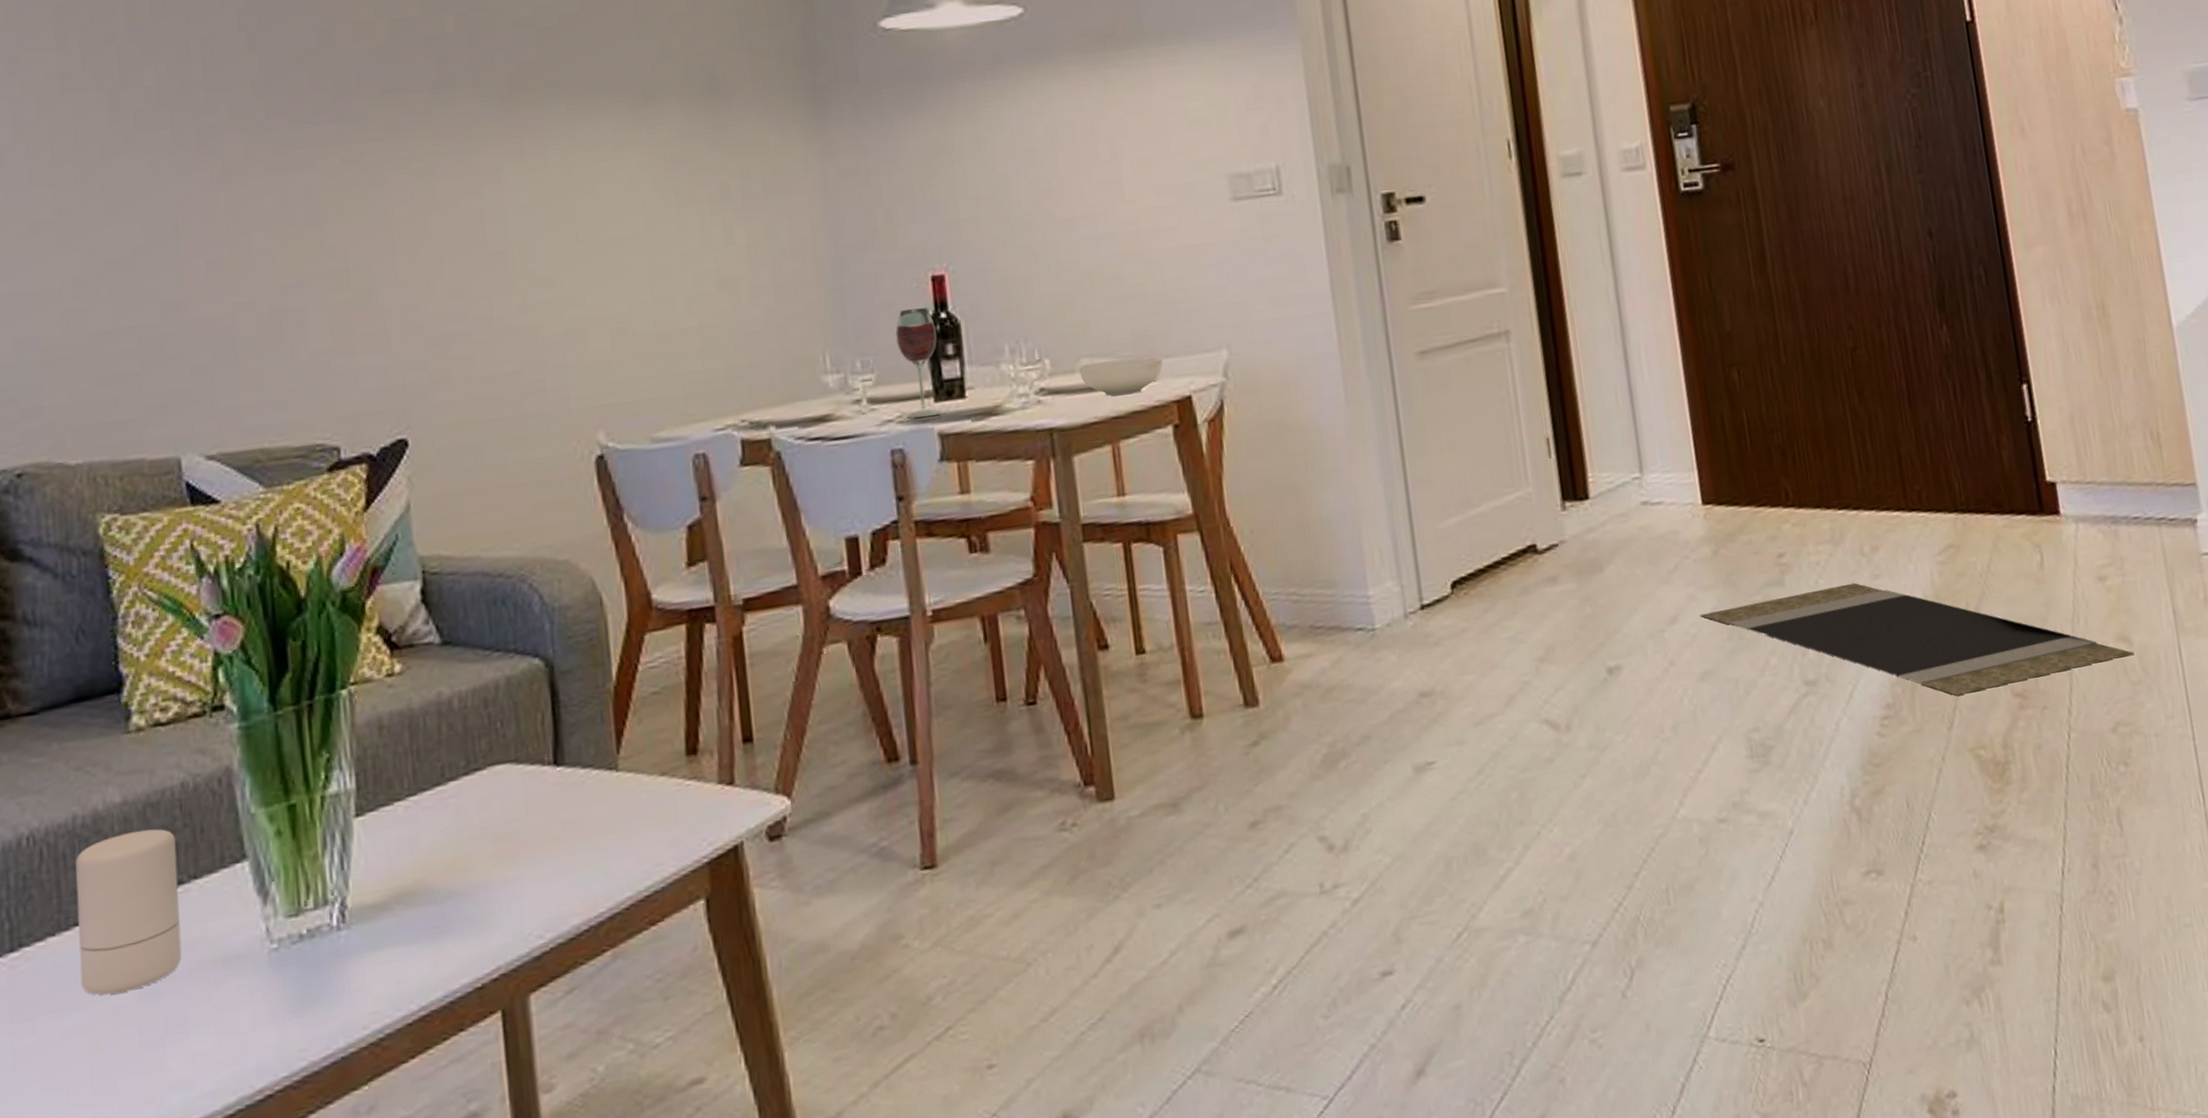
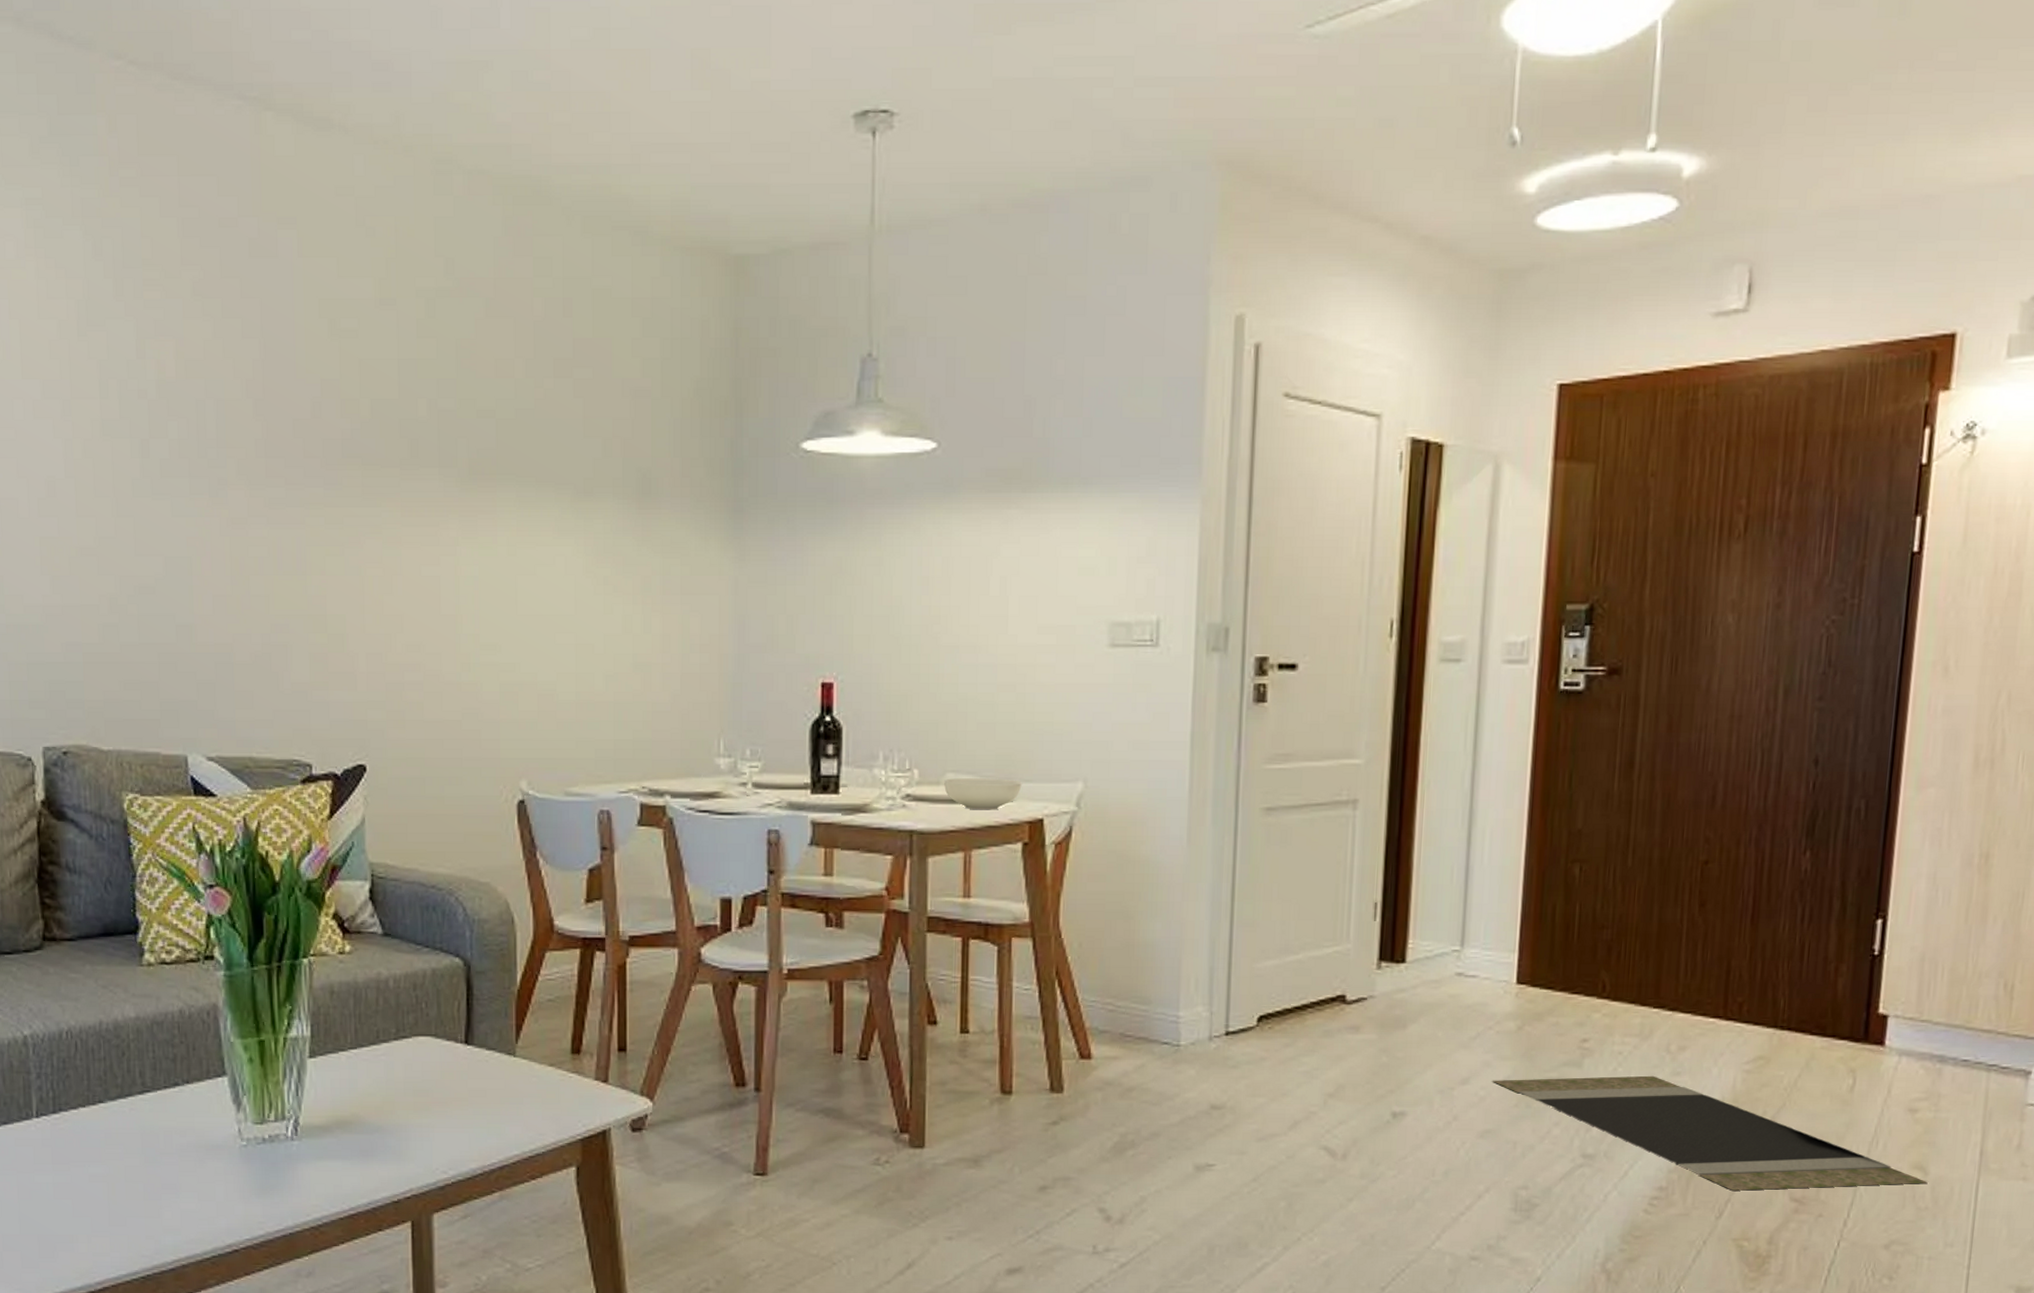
candle: present [75,828,182,996] -> none [100,1041,176,1157]
wineglass: present [895,307,941,418] -> none [784,710,820,805]

